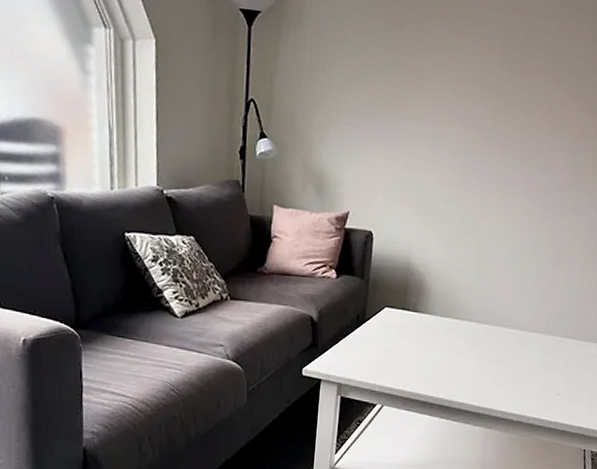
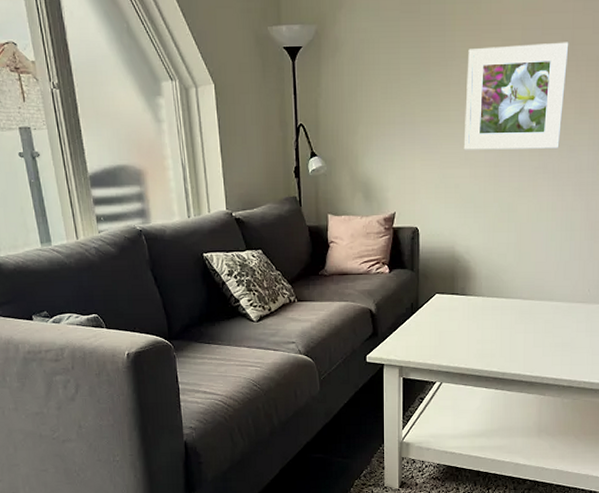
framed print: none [429,42,551,164] -> present [463,42,569,150]

